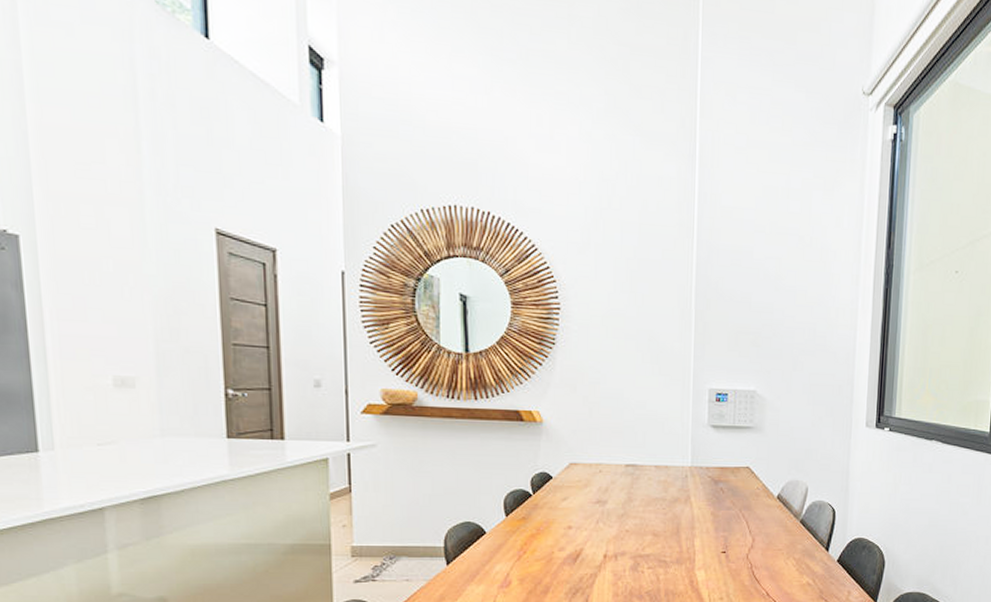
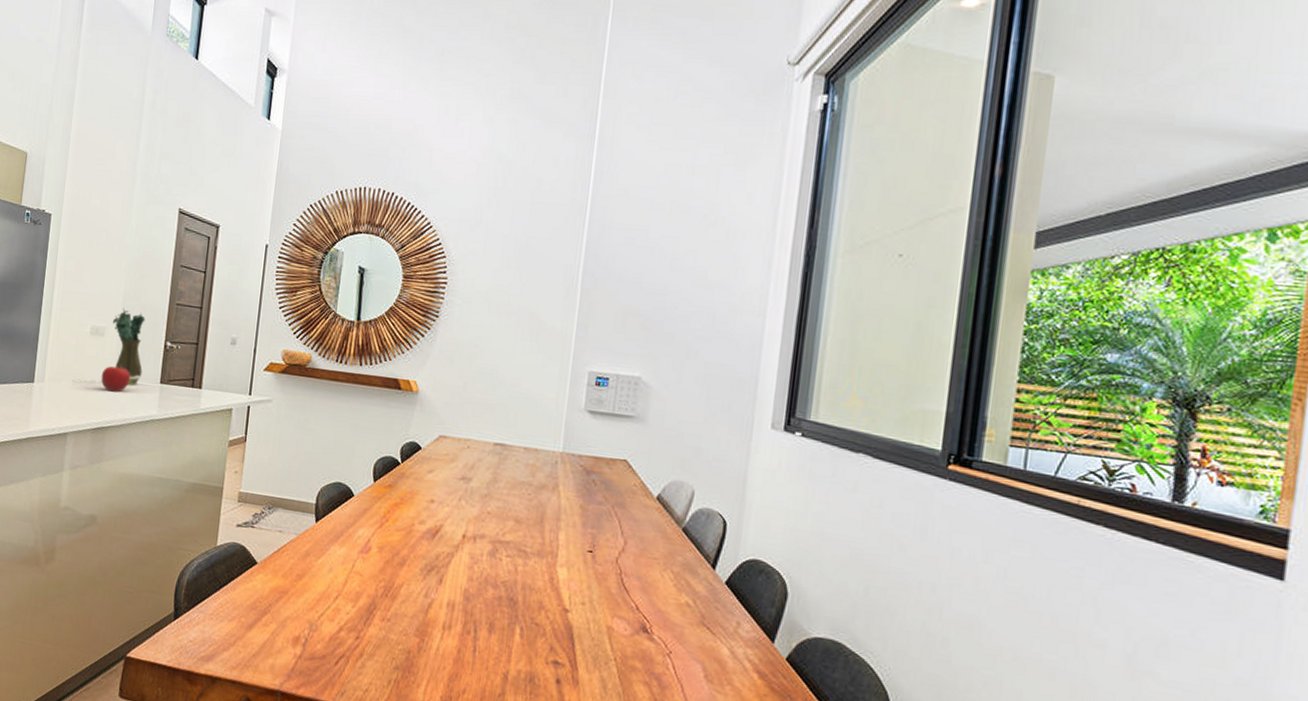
fruit: none [140,421,184,453] -> present [101,365,131,393]
vase: none [145,352,200,445] -> present [113,308,146,387]

